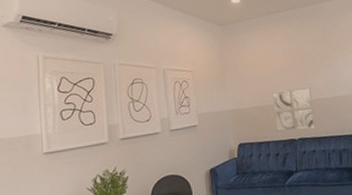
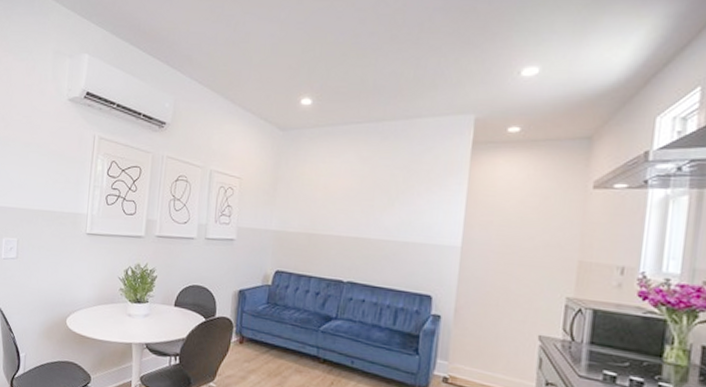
wall art: present [272,87,316,132] -> none [323,219,377,275]

